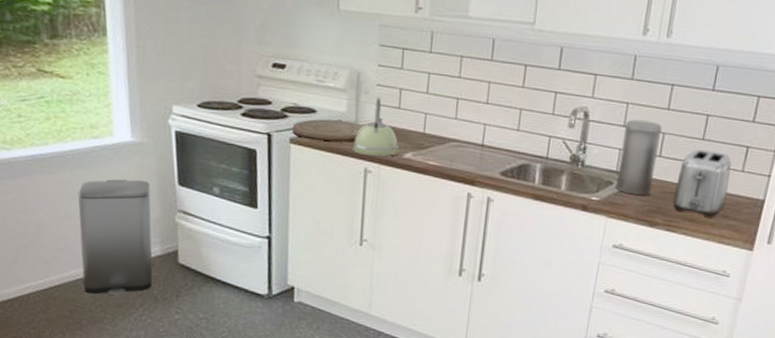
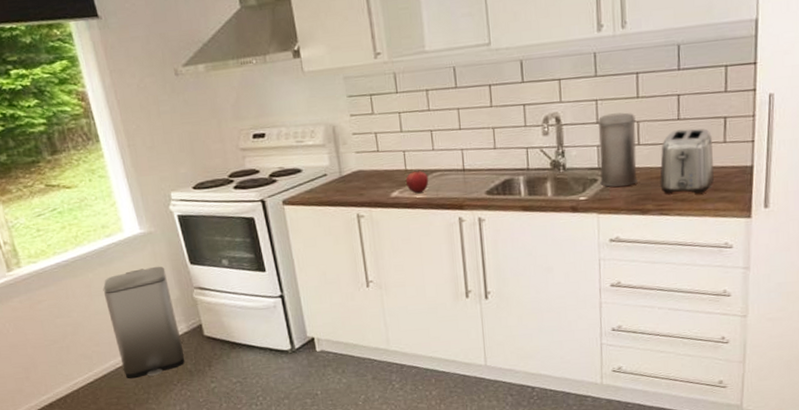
cutting board: present [292,119,364,143] -> none [282,173,348,199]
kettle: present [351,97,400,158] -> none [341,145,386,203]
fruit: none [421,136,446,160] -> present [405,170,429,194]

